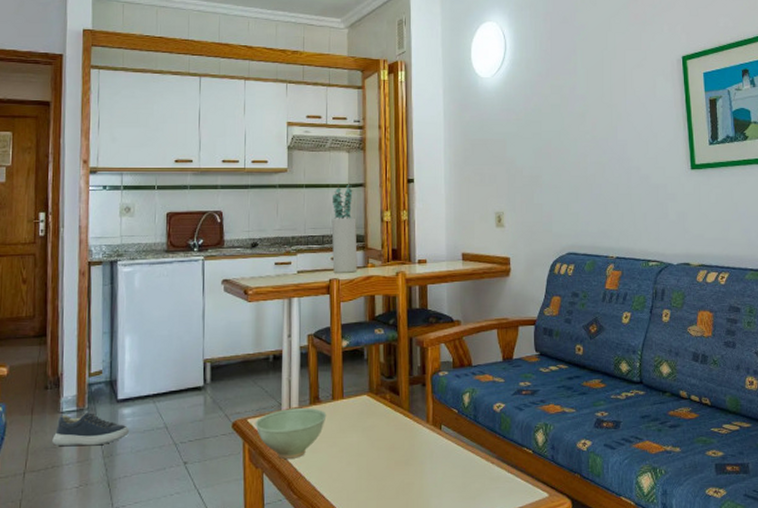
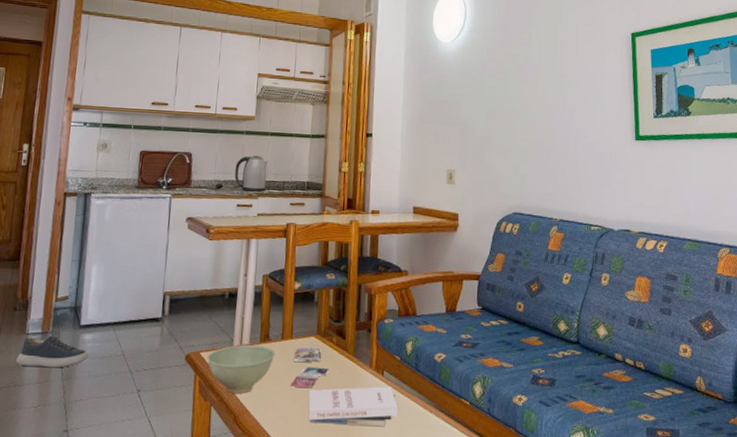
kettle: none [270,210,305,248] -> present [234,156,268,192]
vase: present [331,183,358,274] -> none [291,133,316,220]
magazine: none [344,404,384,448] -> present [290,346,329,389]
books: none [364,440,459,483] -> present [308,386,399,427]

